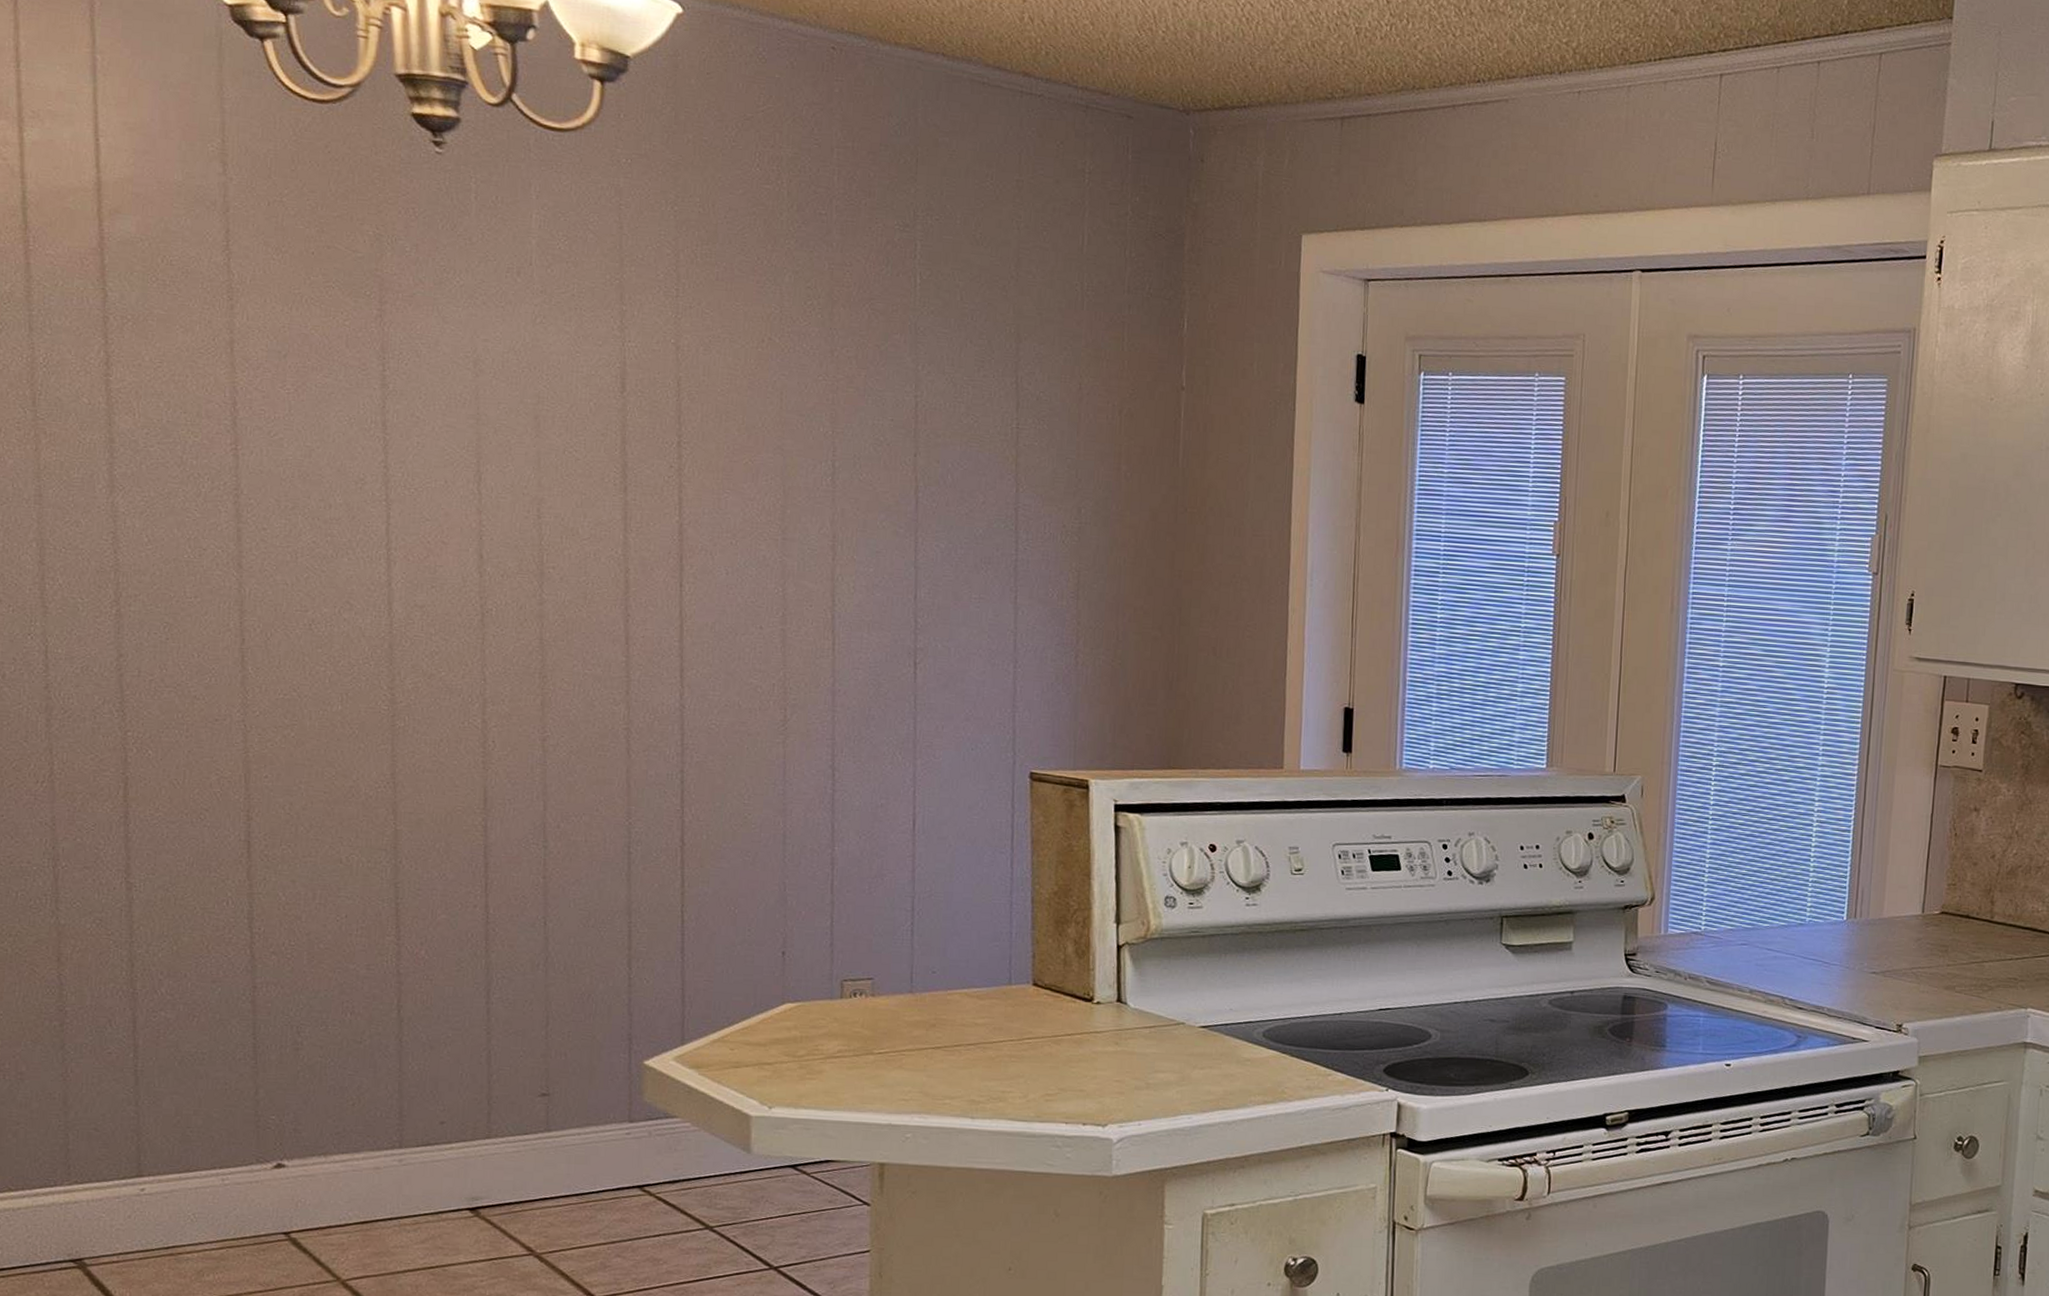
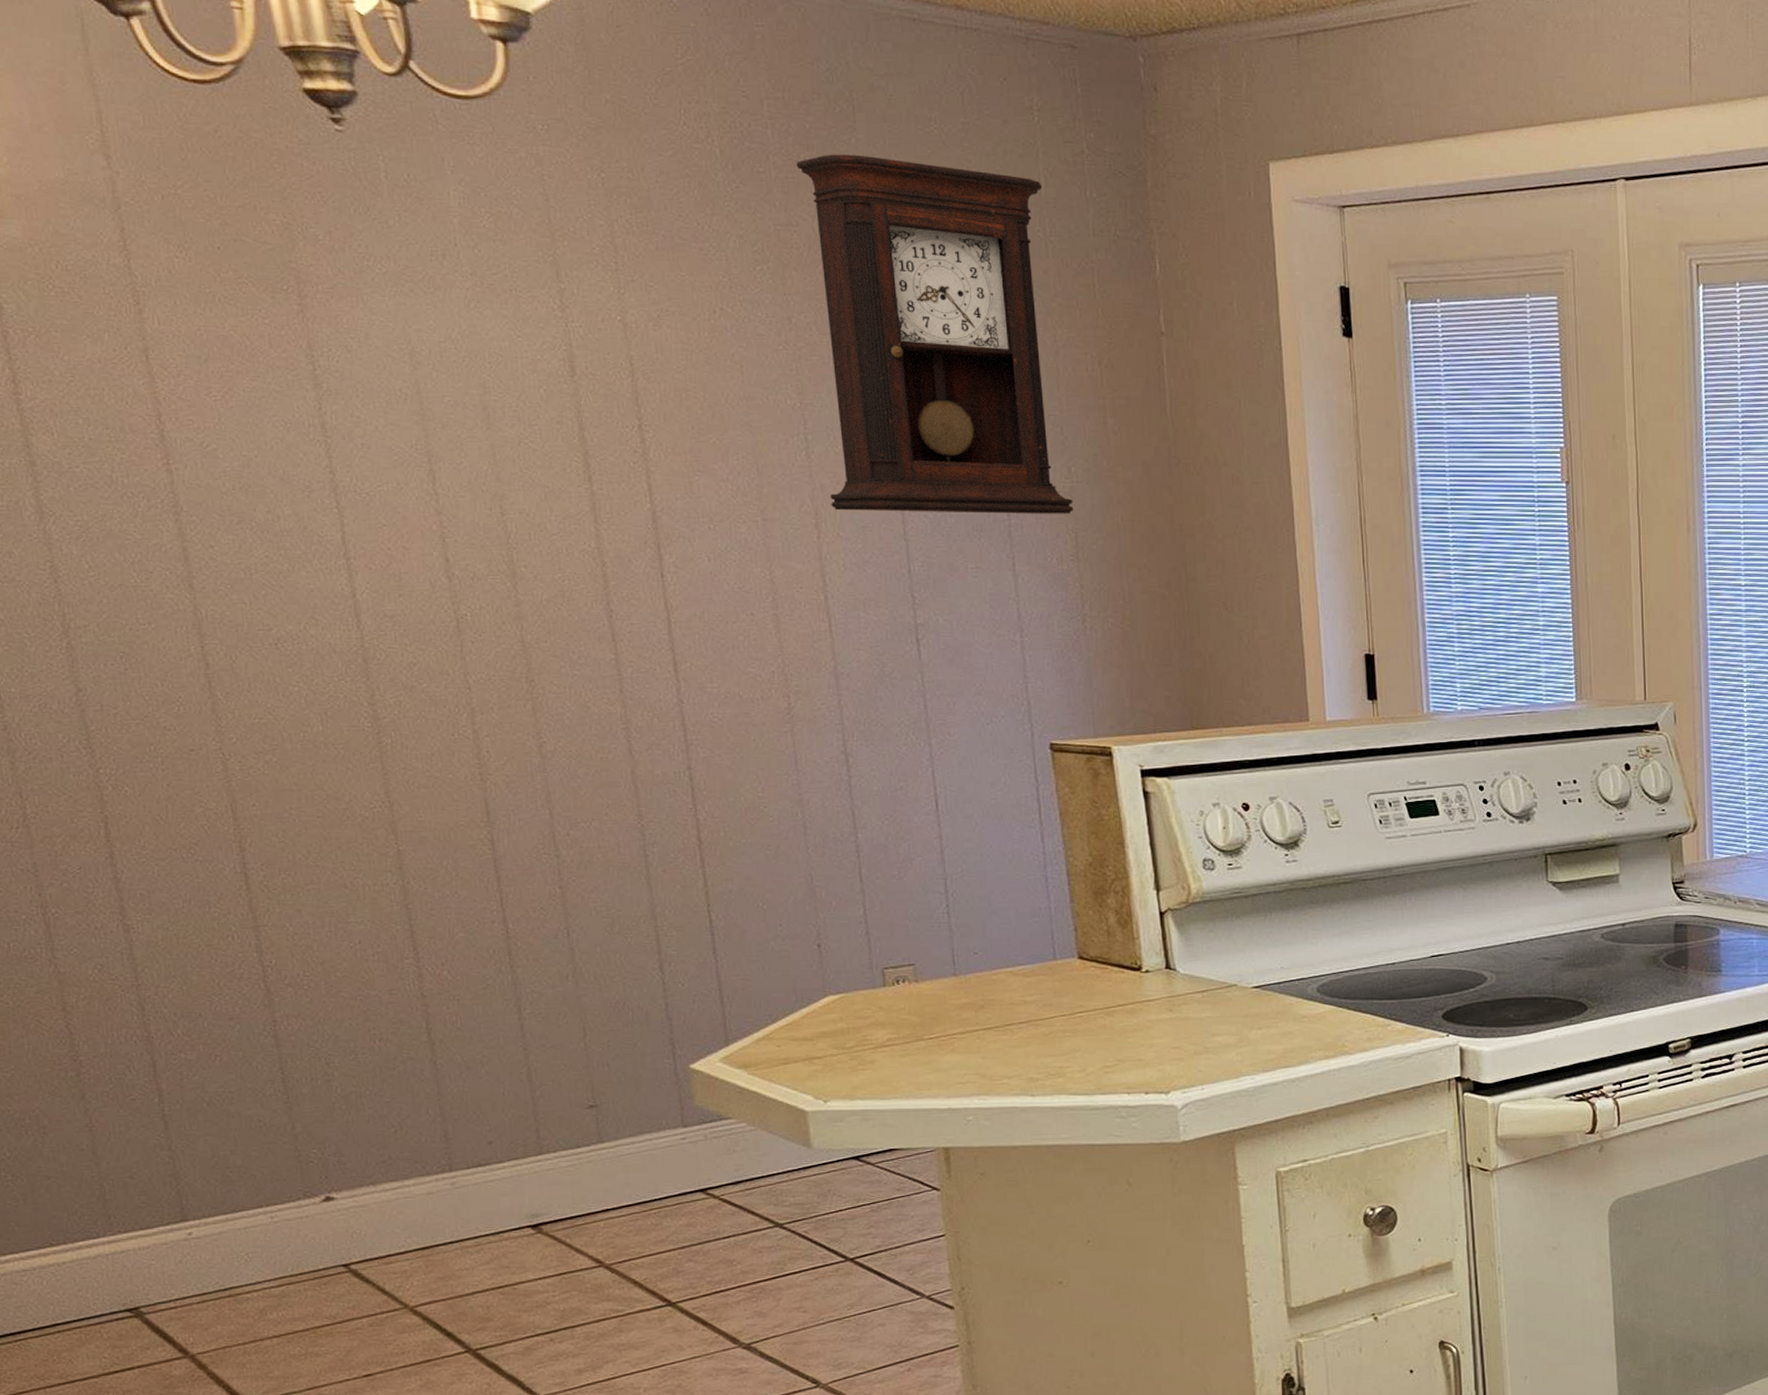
pendulum clock: none [849,201,1085,553] -> present [796,154,1074,514]

